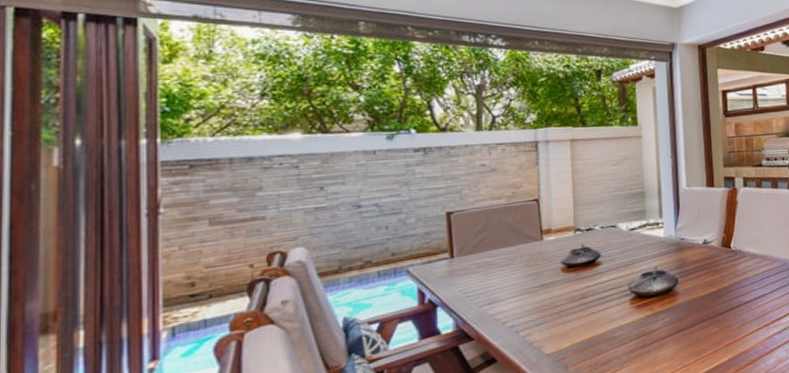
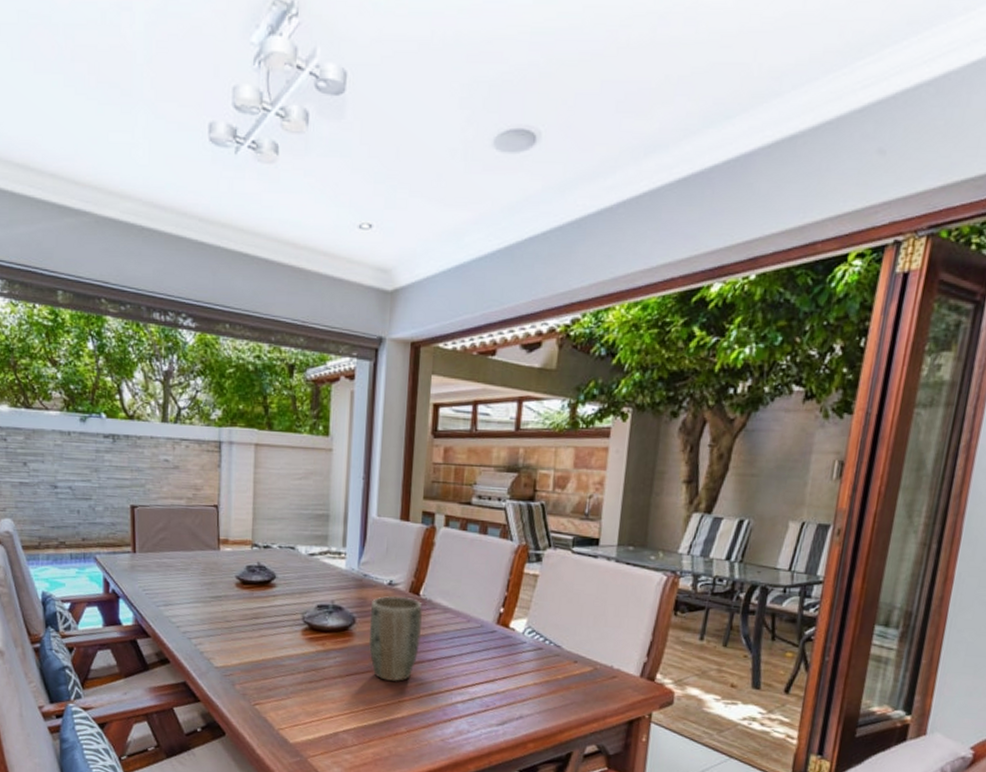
plant pot: none [690,251,737,330] -> present [368,596,423,682]

